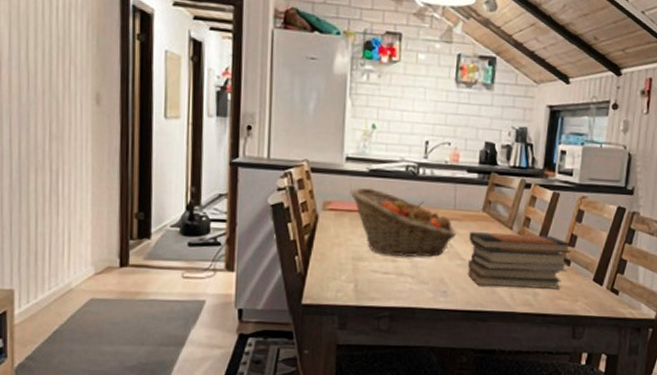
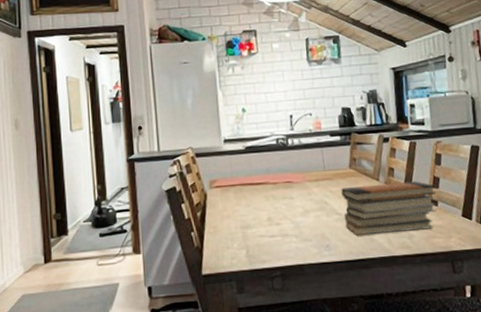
fruit basket: present [350,187,456,257] -> none [231,163,330,220]

